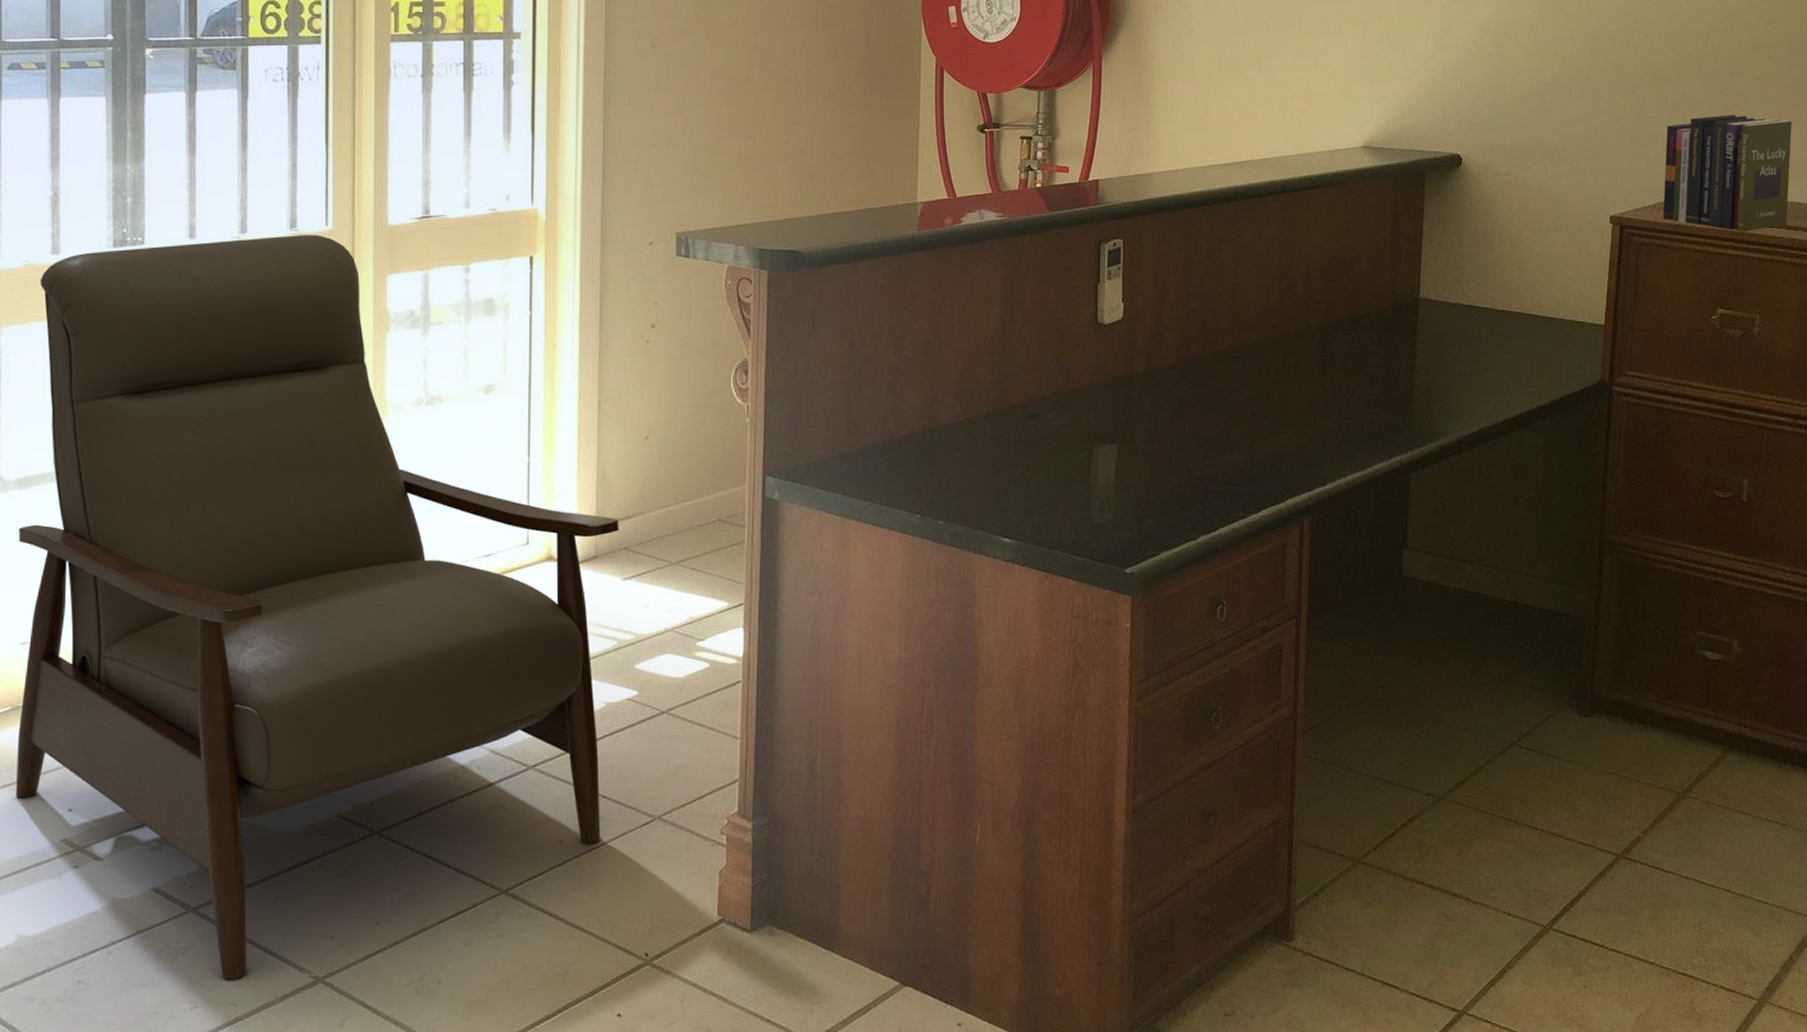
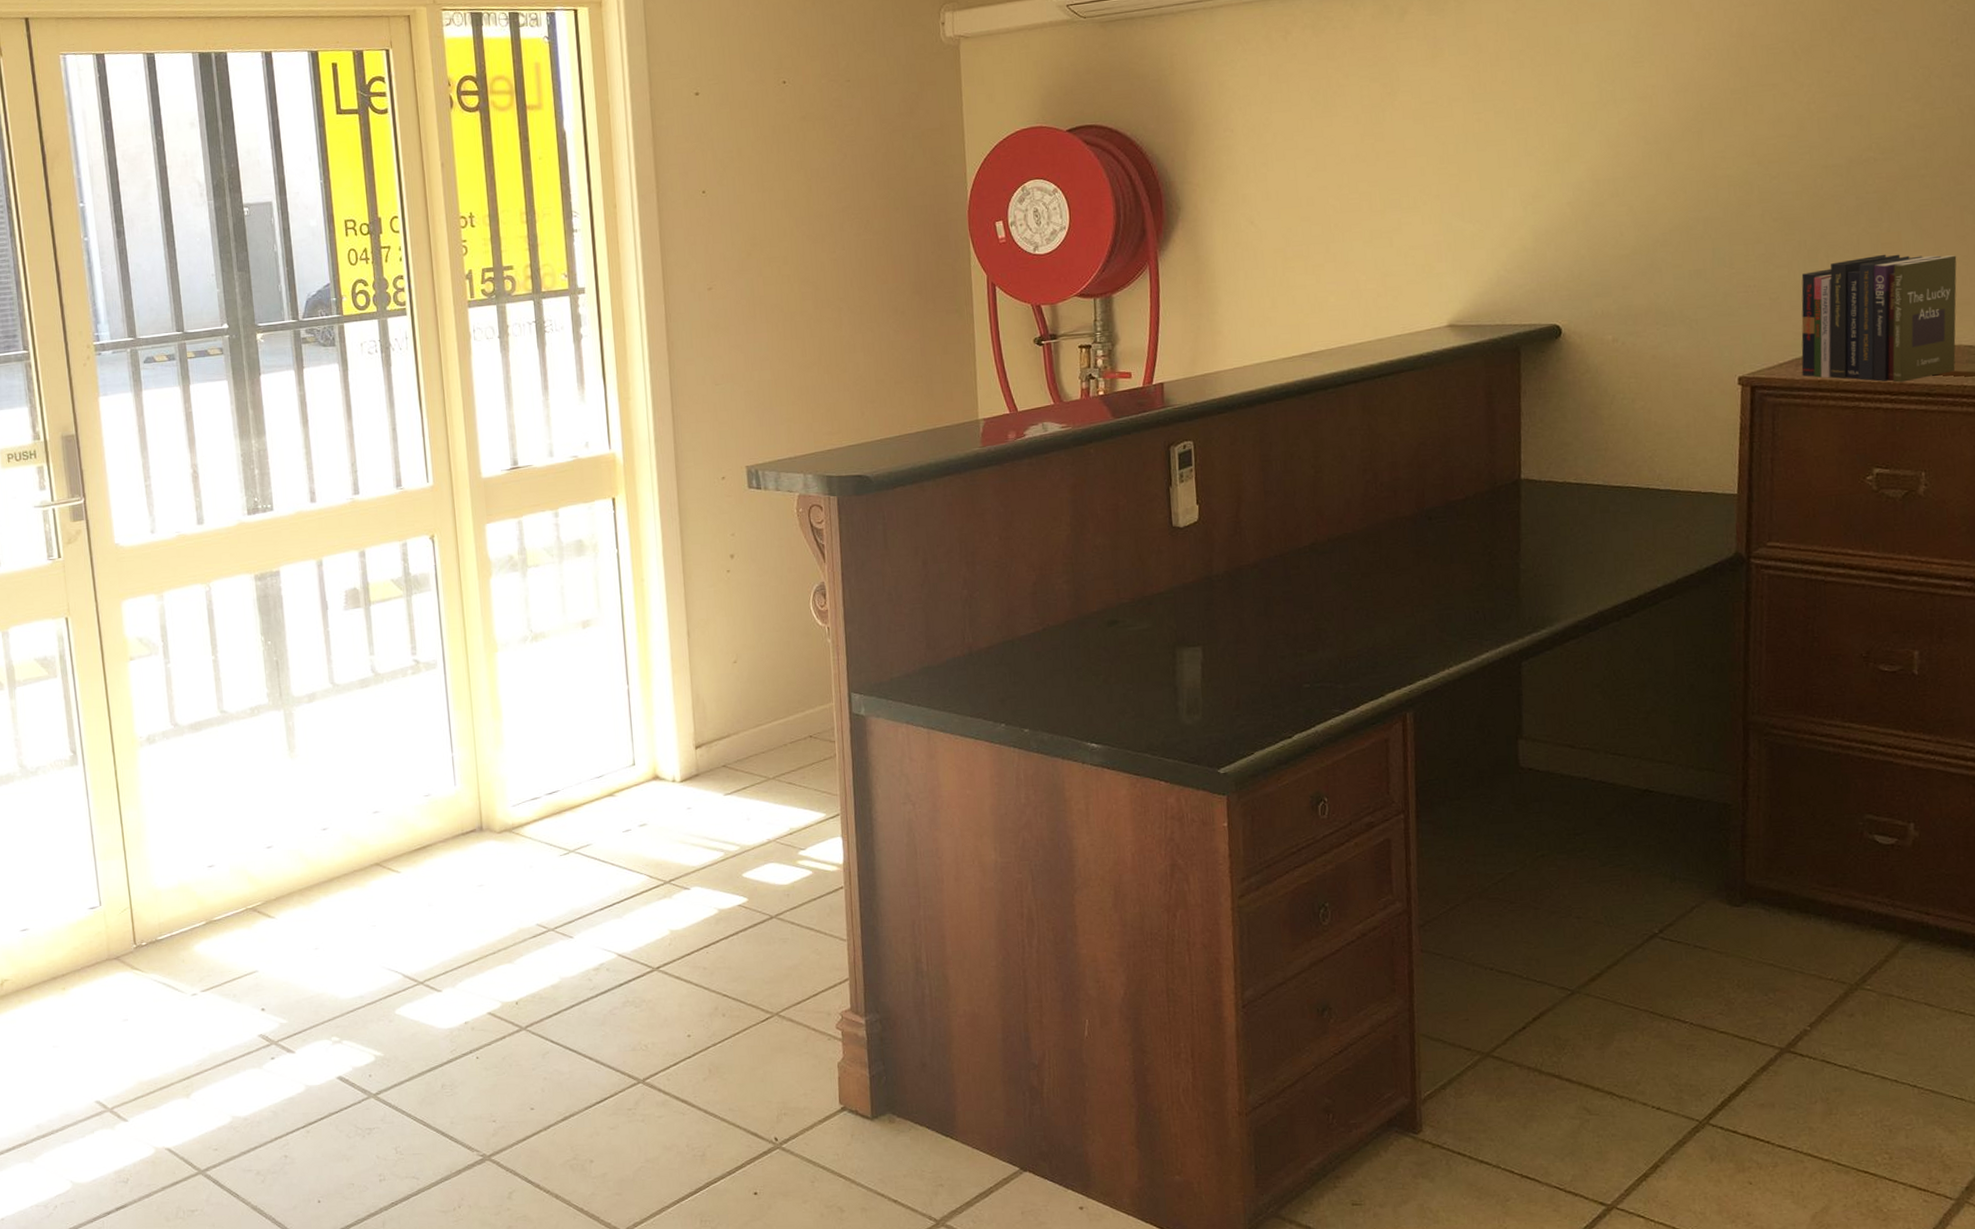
chair: present [15,235,620,980] -> none [191,491,725,1157]

